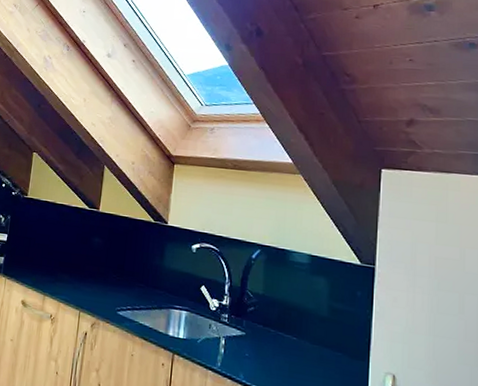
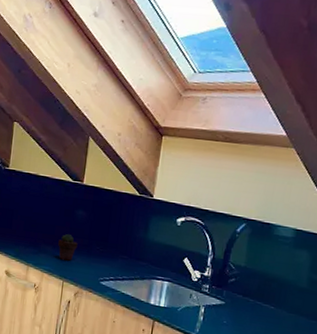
potted succulent: none [75,261,94,290] -> present [58,233,78,261]

